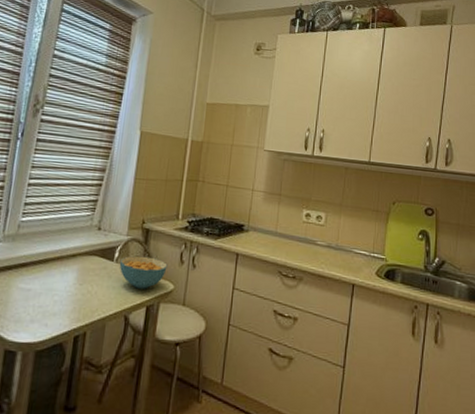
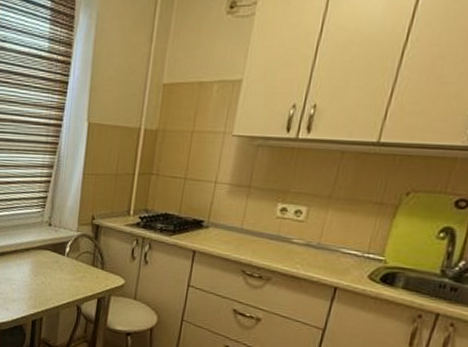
cereal bowl: present [119,256,168,289] -> none [70,251,118,283]

